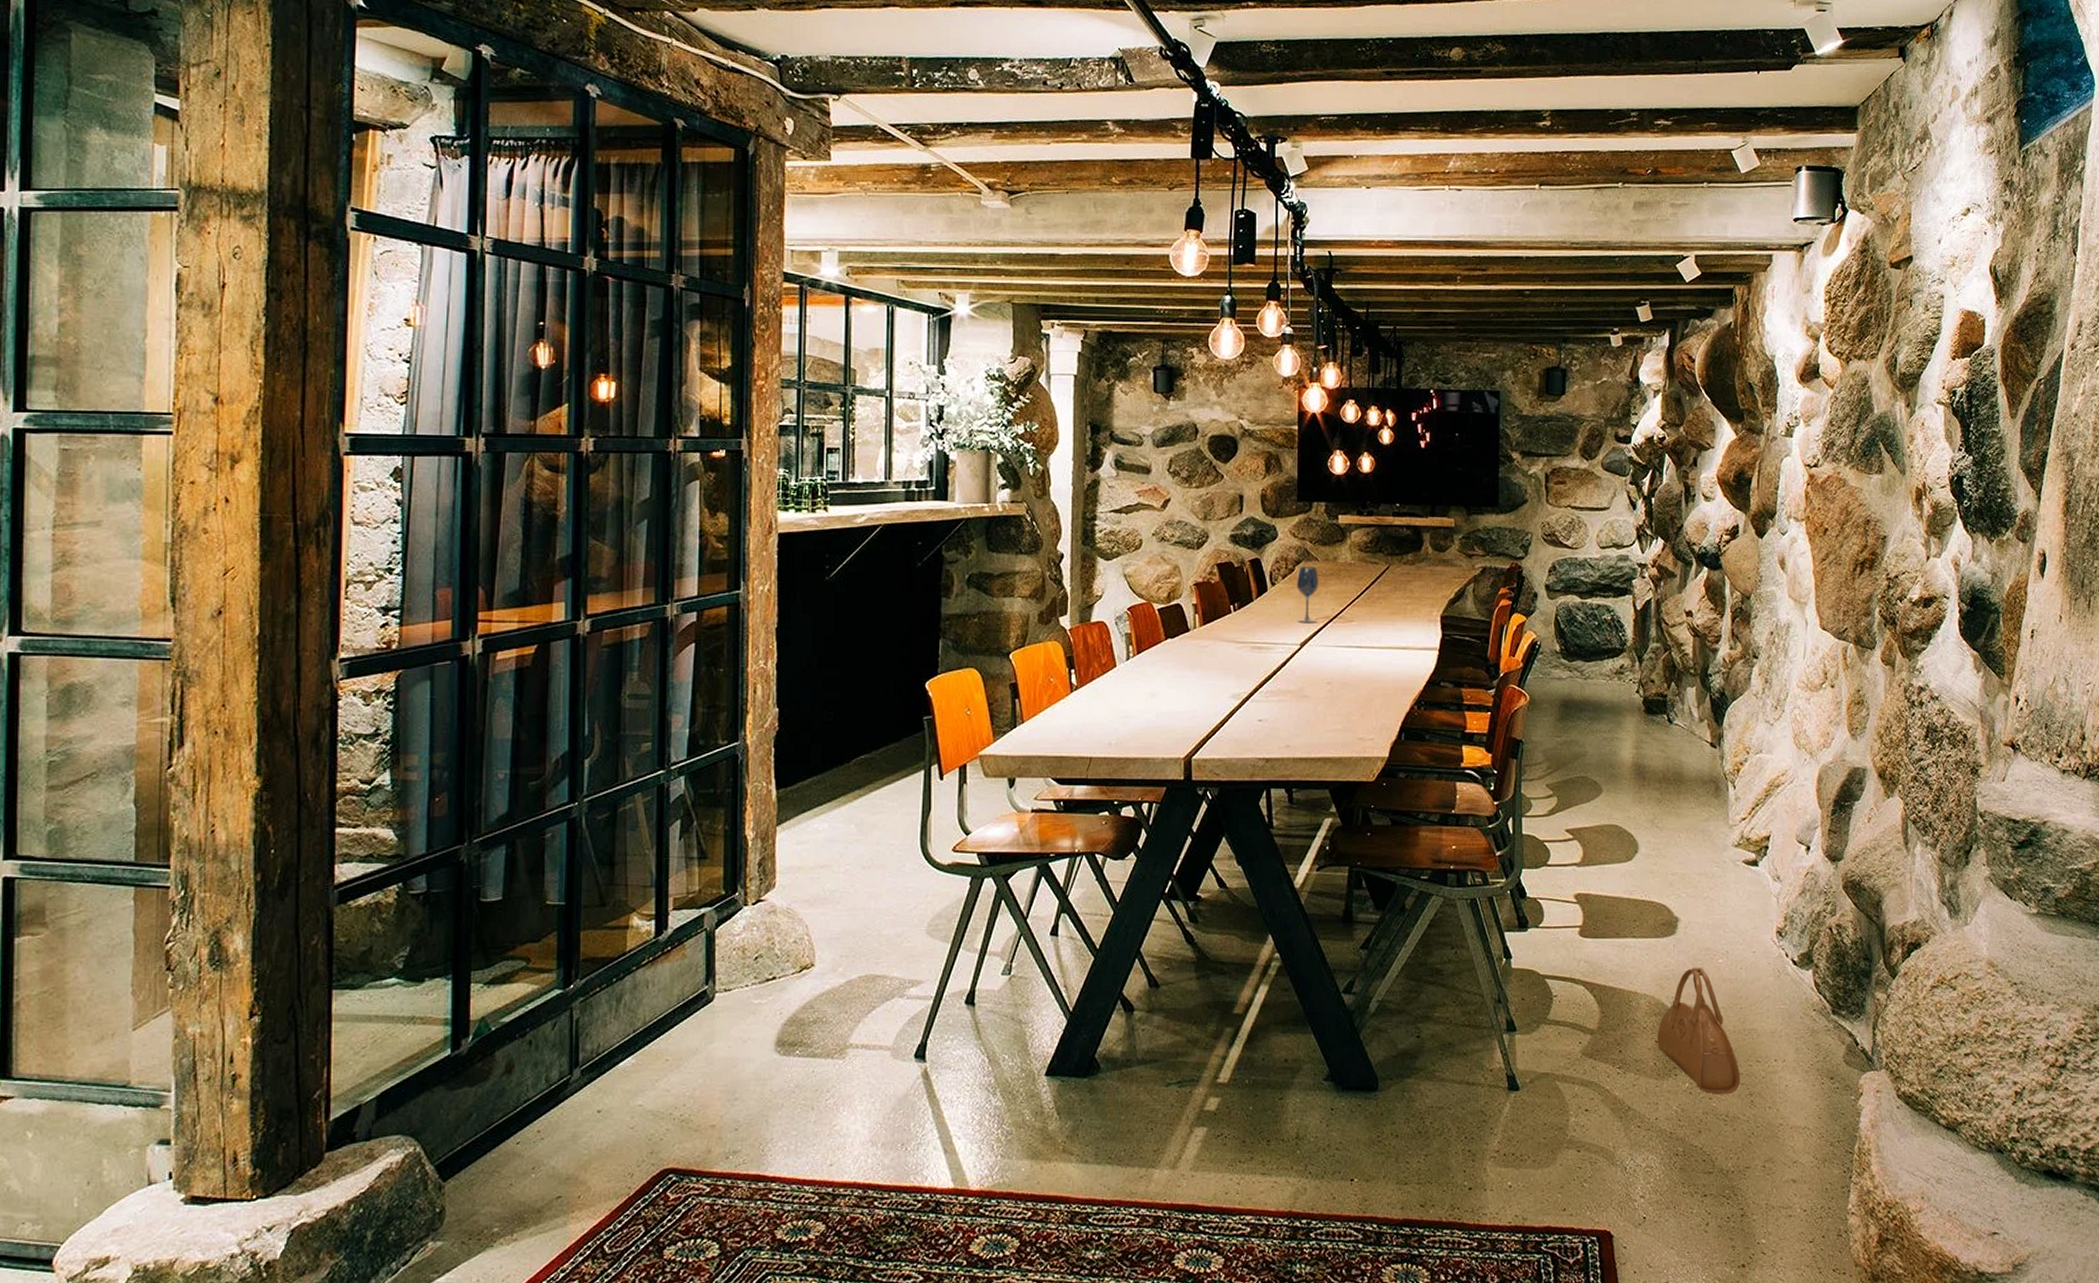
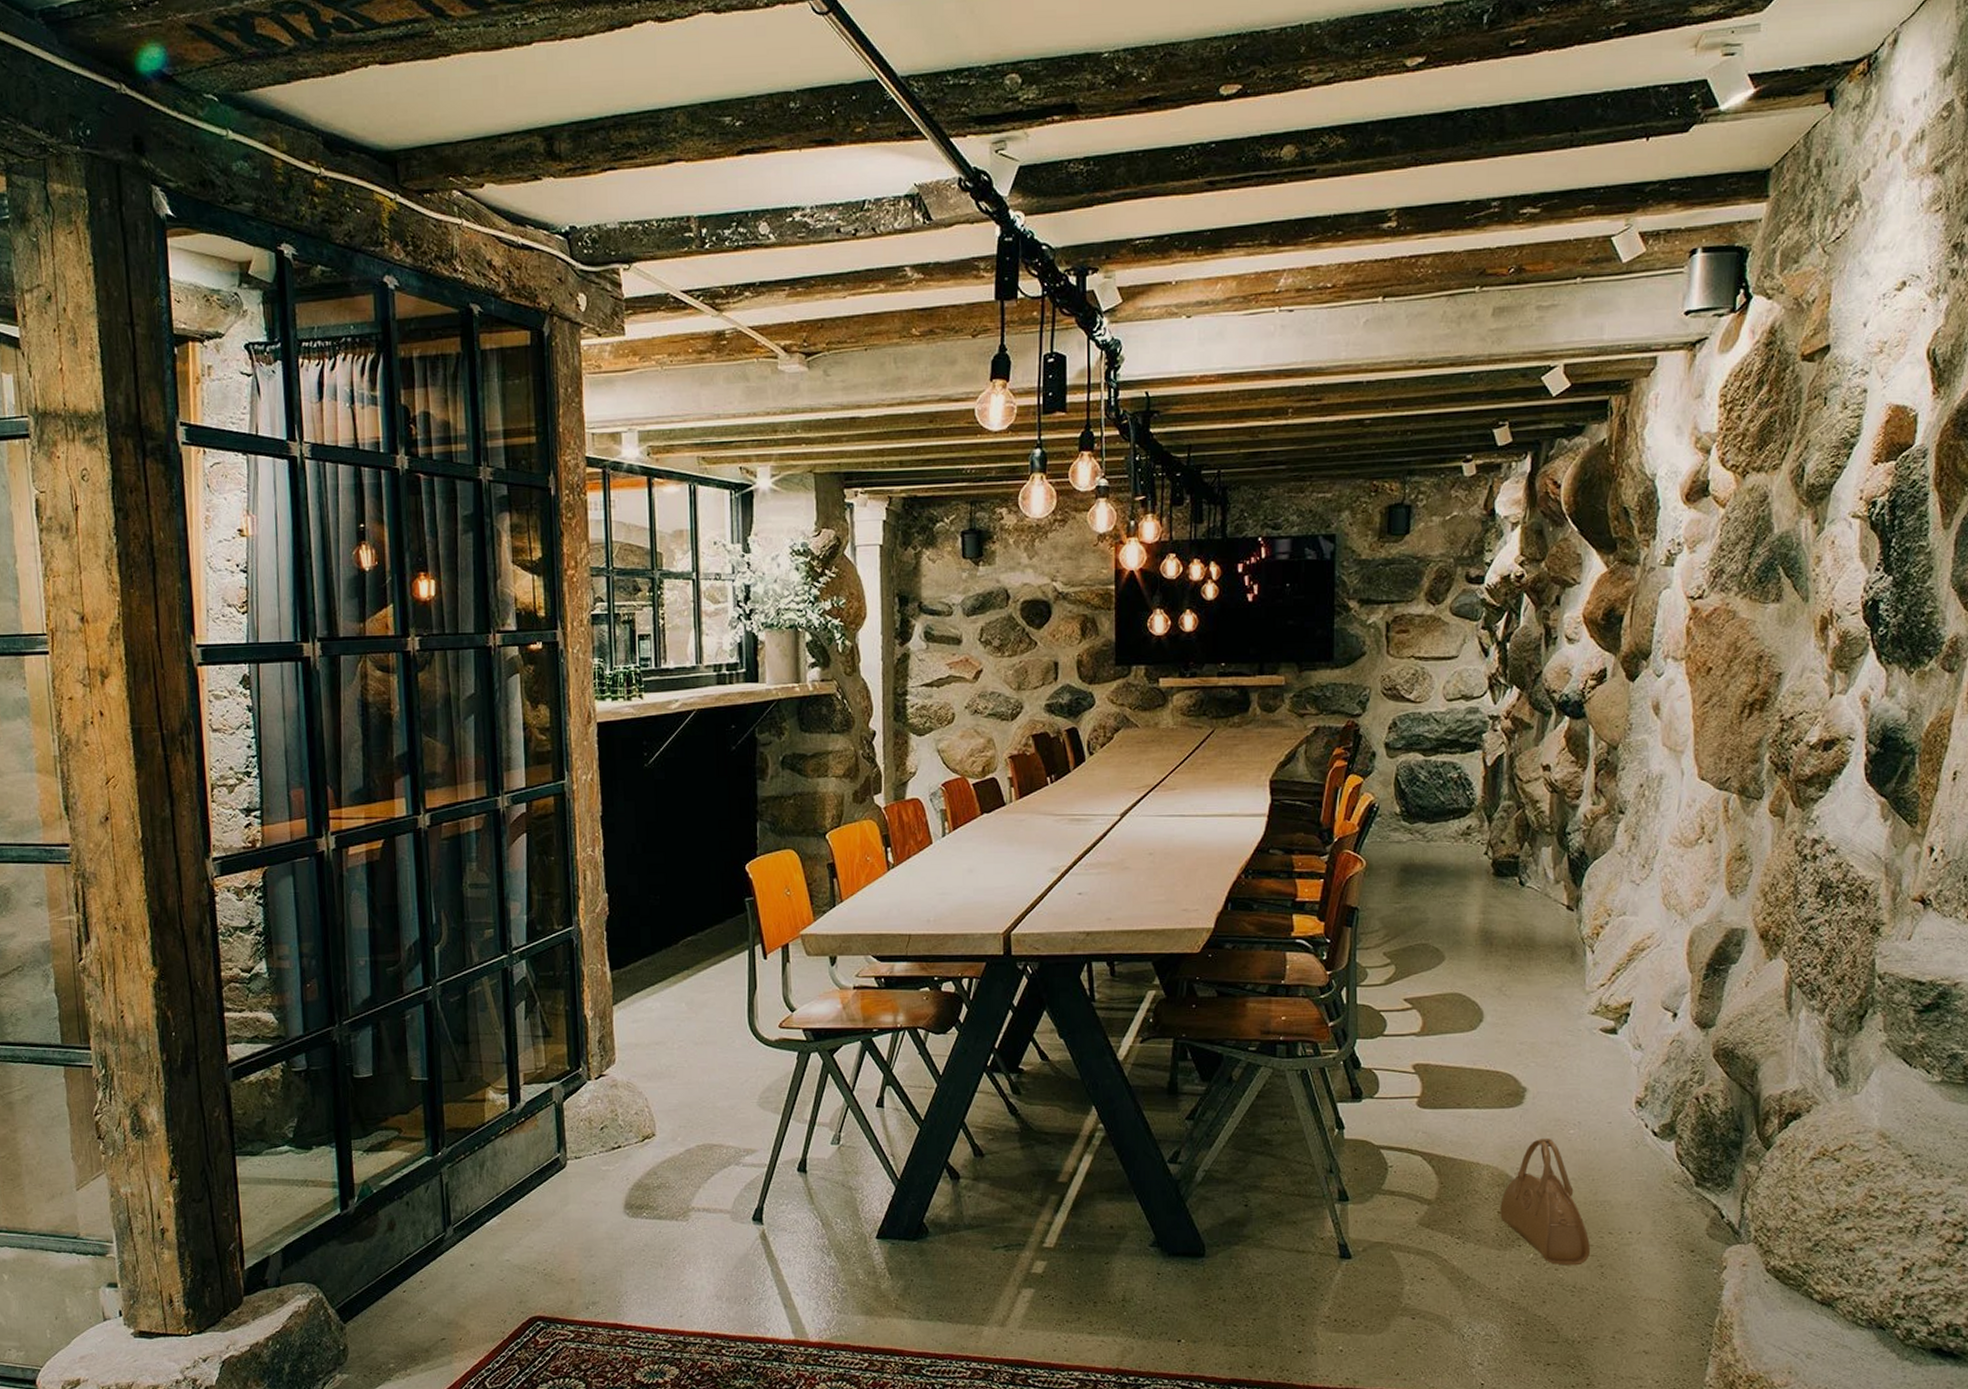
wineglass: present [1296,567,1319,622] -> none [1115,734,1139,792]

